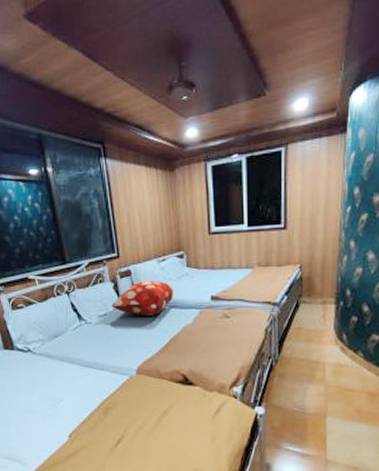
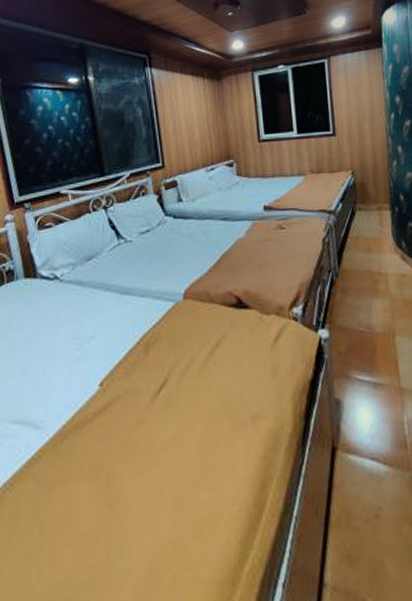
decorative pillow: present [111,281,174,315] -> none [155,192,224,230]

